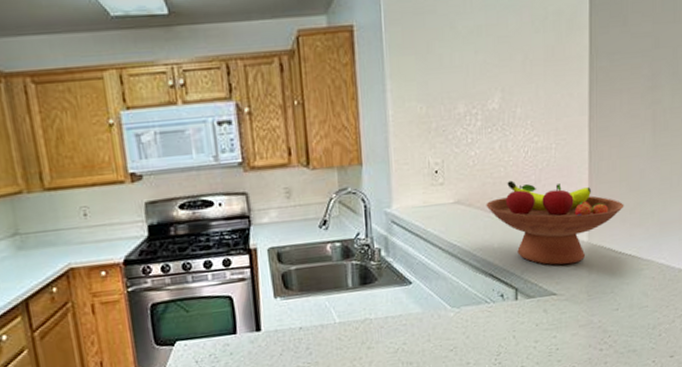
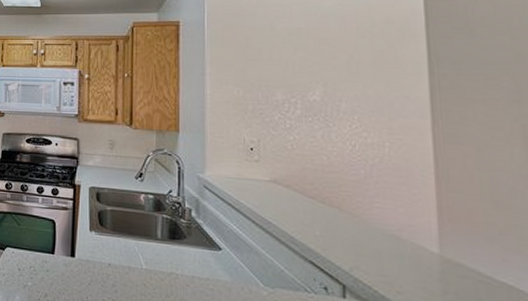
fruit bowl: present [486,180,624,265] -> none [306,170,490,276]

